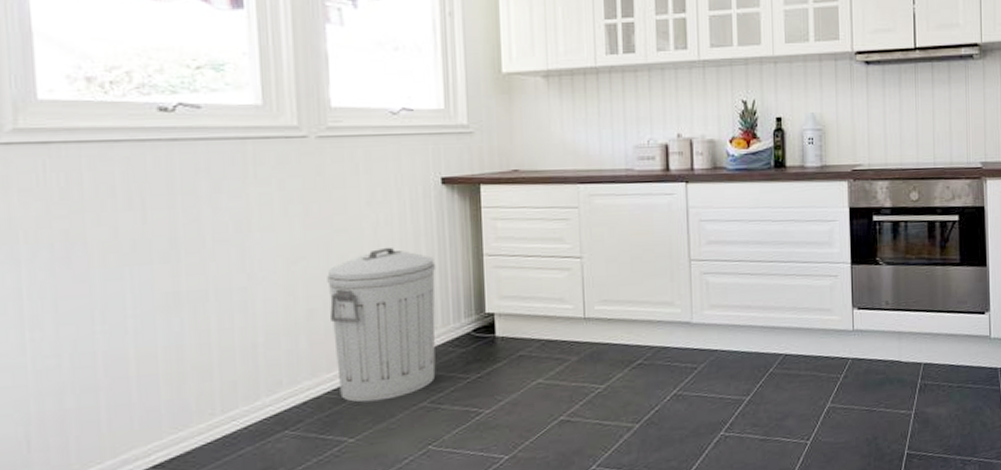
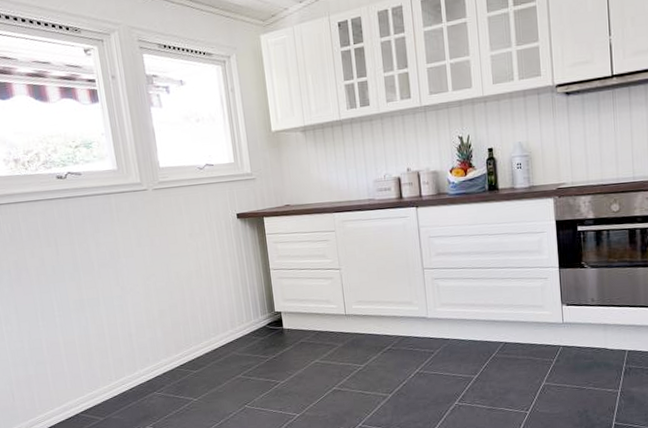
trash can: present [327,247,436,403] -> none [169,265,245,374]

